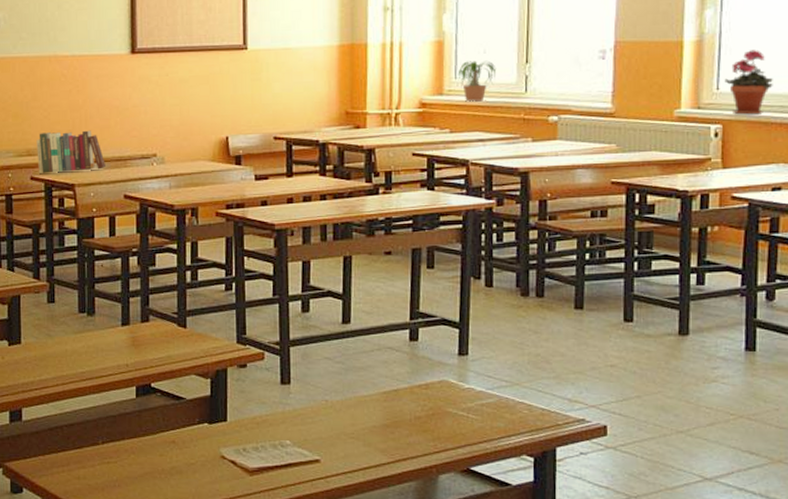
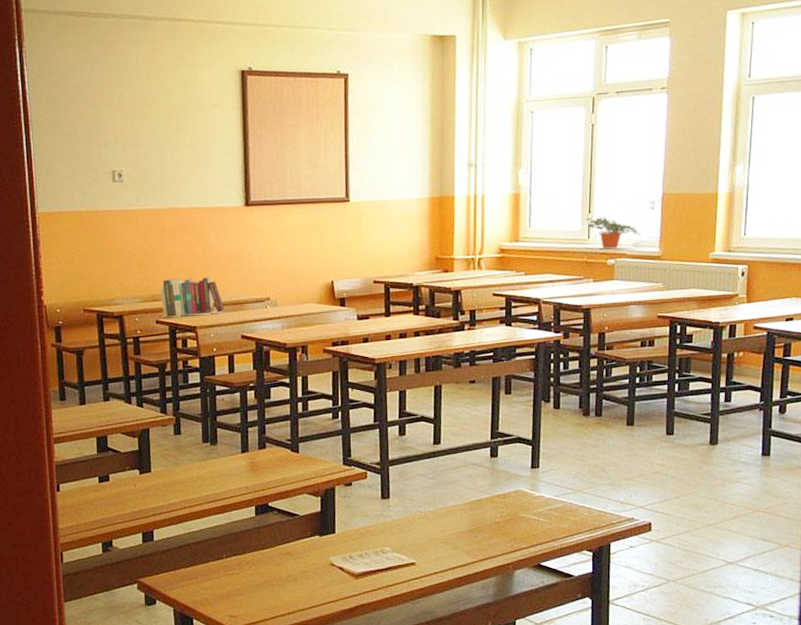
potted plant: present [458,60,497,102] -> none [531,211,564,248]
potted plant: none [522,67,590,105] -> present [585,217,641,249]
potted plant: present [724,50,773,116] -> none [750,200,789,258]

